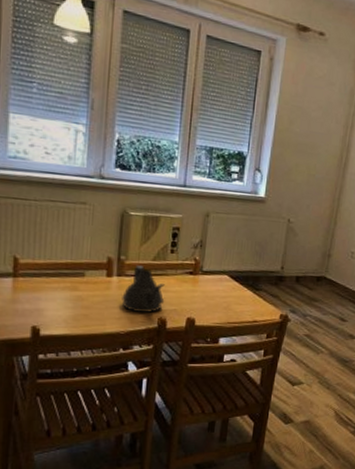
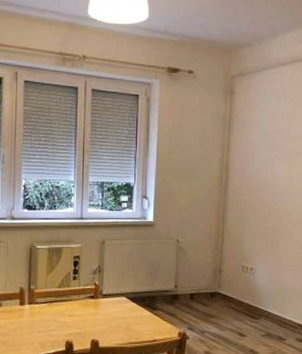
teapot: present [122,266,165,313] -> none [33,294,71,337]

